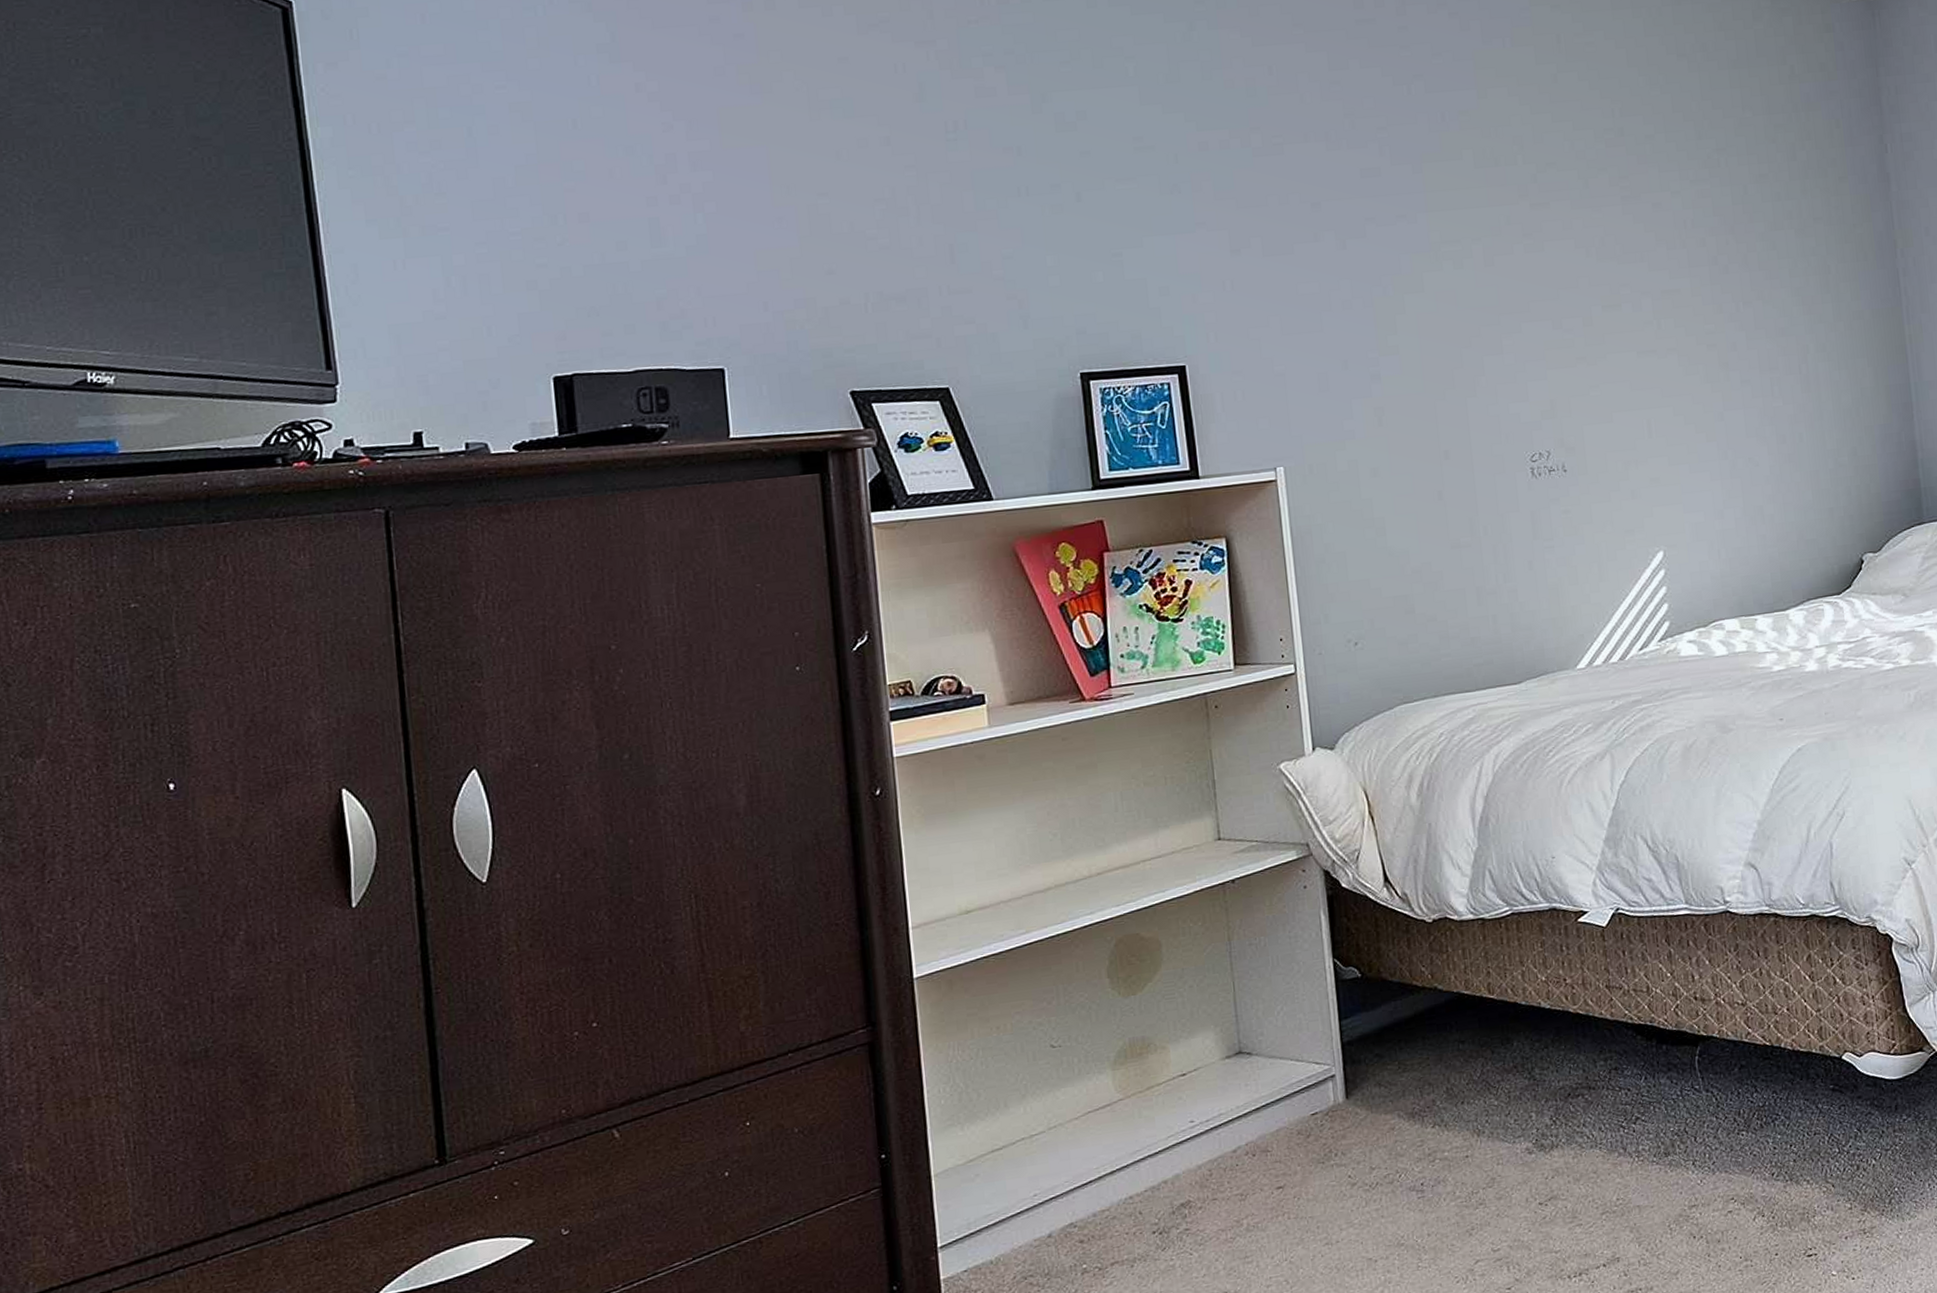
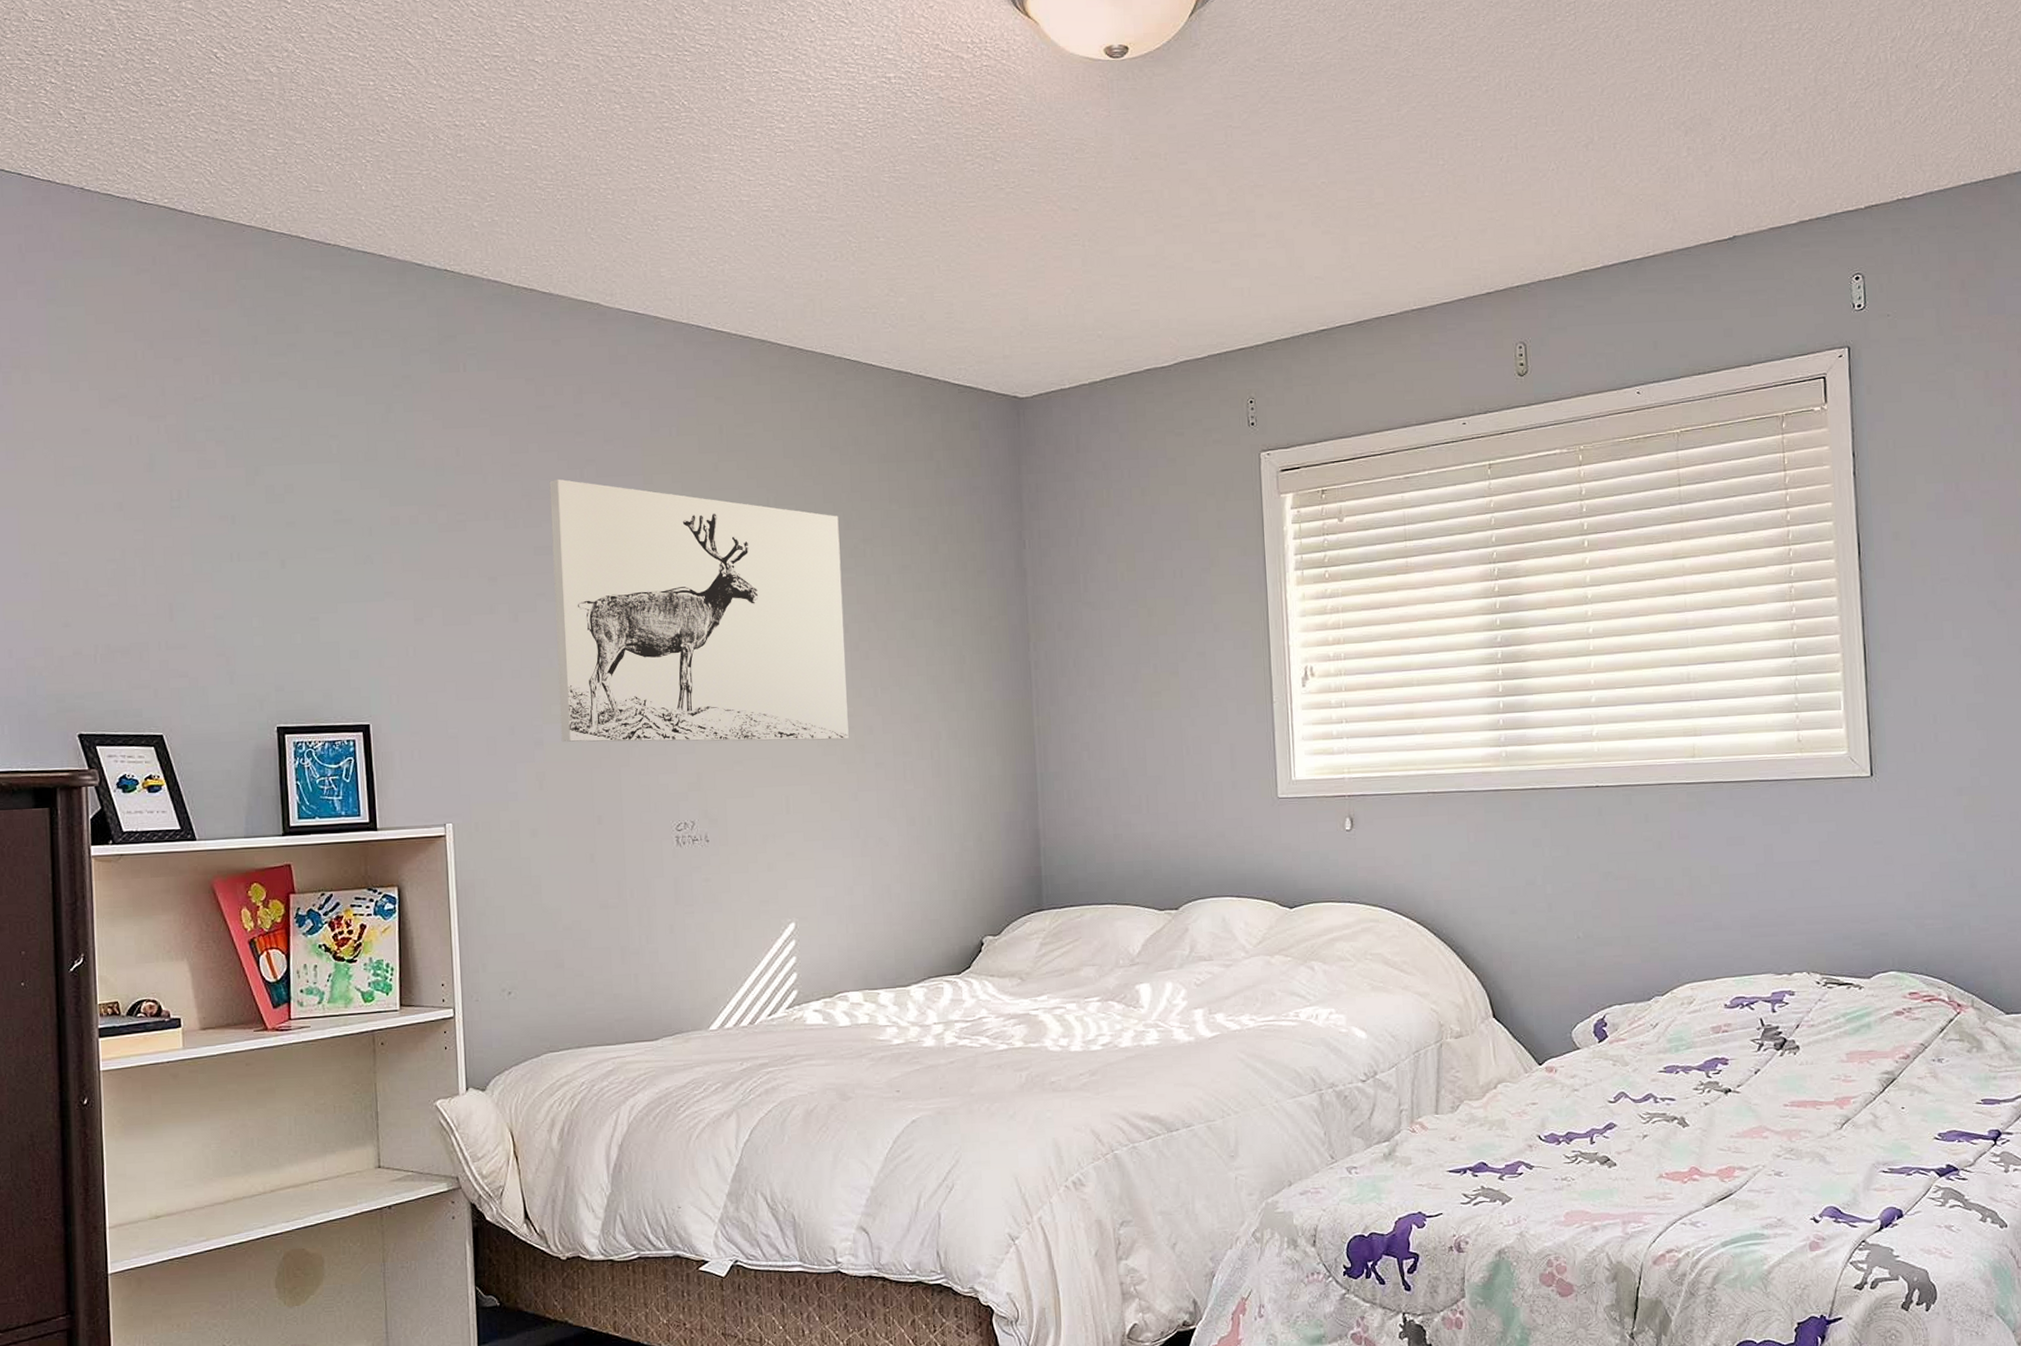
wall art: none [1373,96,1711,375] -> present [549,479,849,742]

